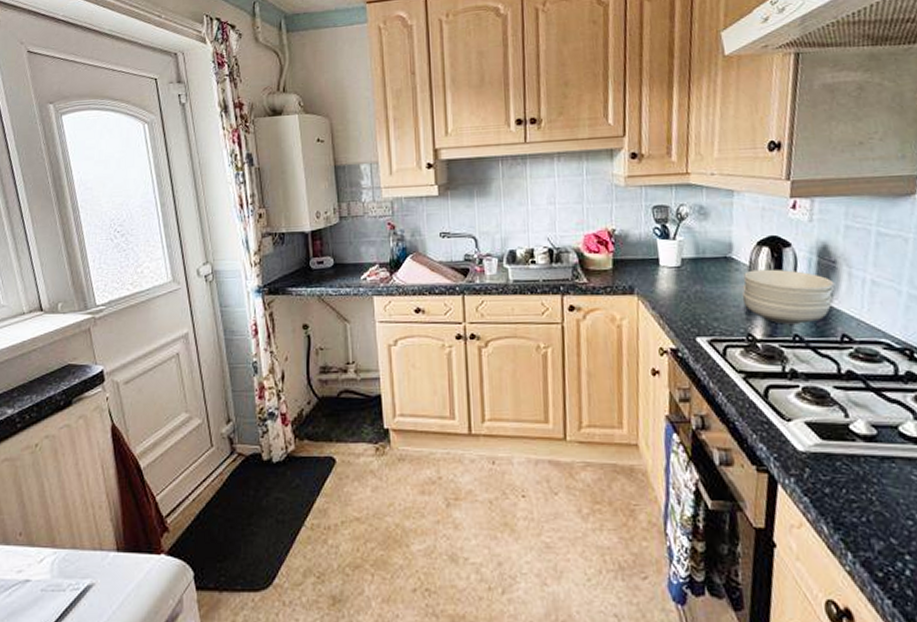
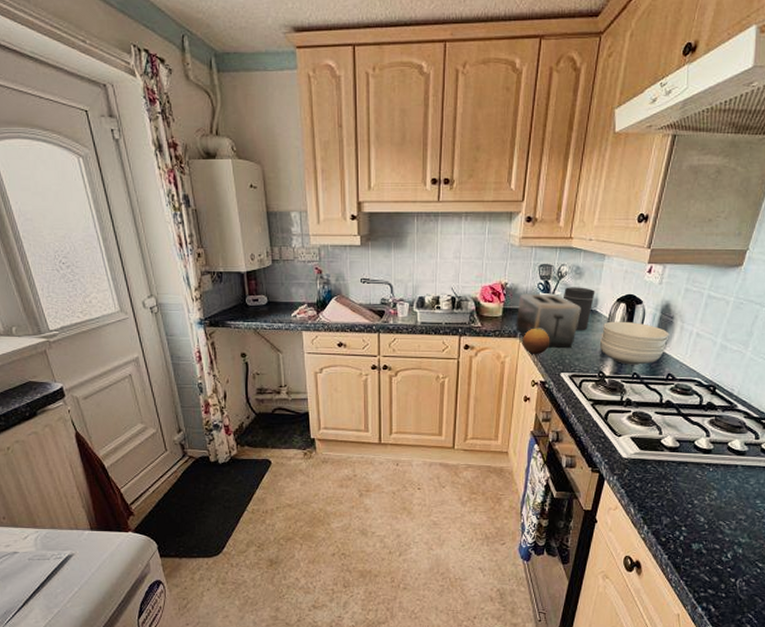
toaster: none [630,239,712,306] -> present [515,293,581,348]
fruit: none [640,281,678,314] -> present [522,328,550,354]
cylinder: none [686,230,728,284] -> present [562,287,595,331]

